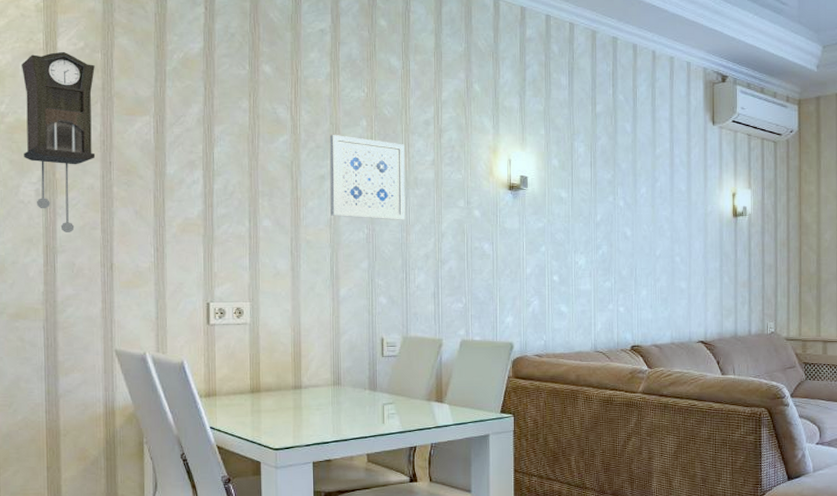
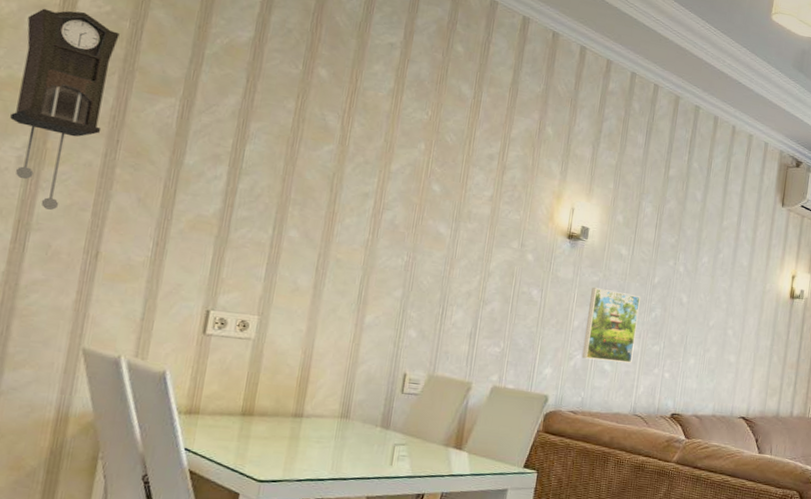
wall art: present [329,134,405,220] -> none [368,152,463,253]
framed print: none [538,233,586,304] -> present [581,287,641,363]

